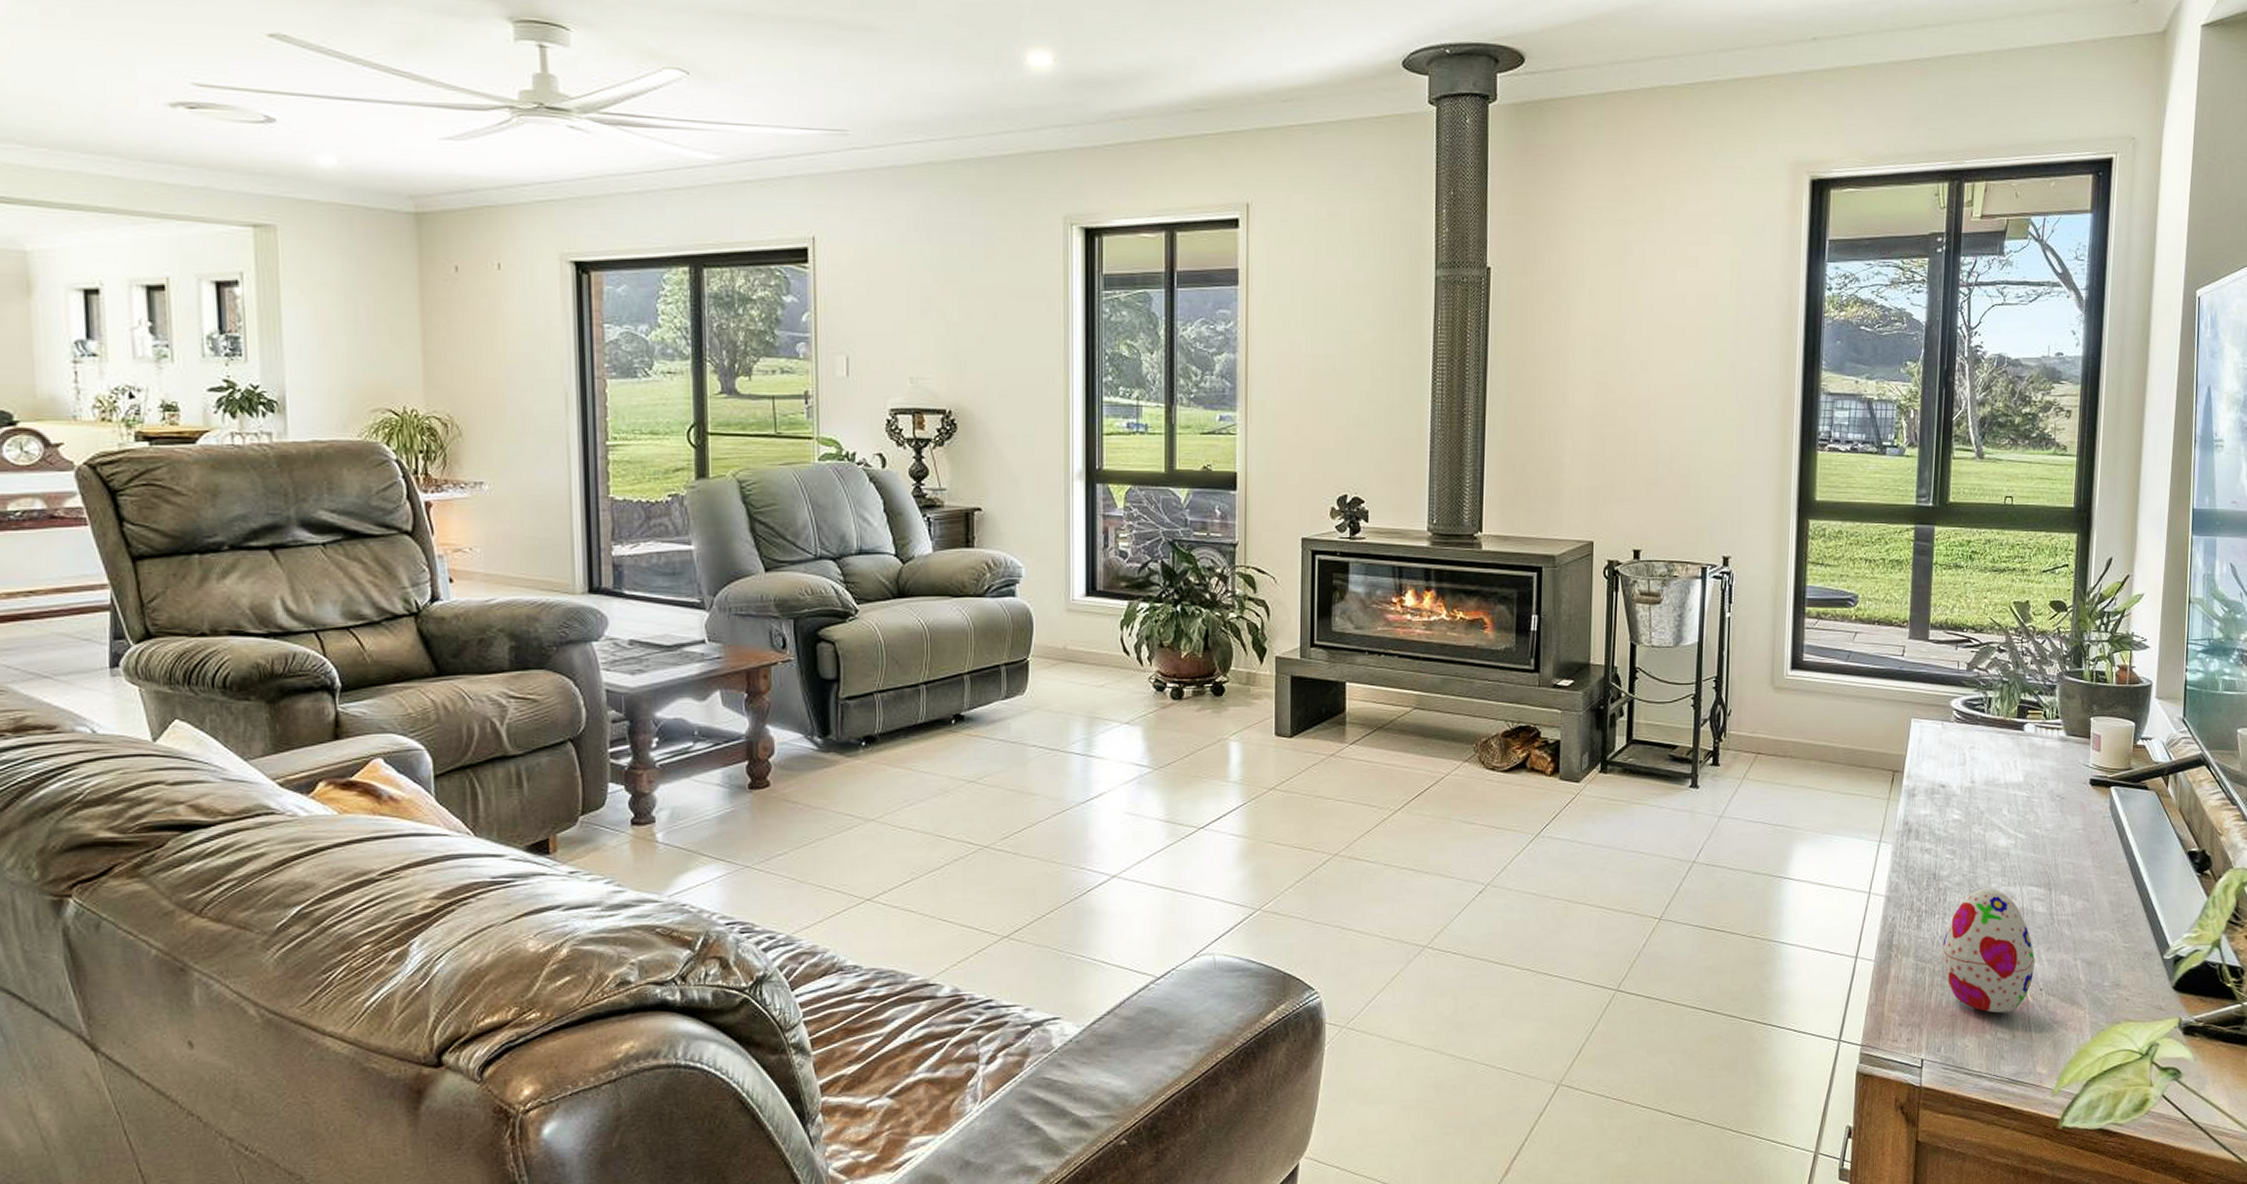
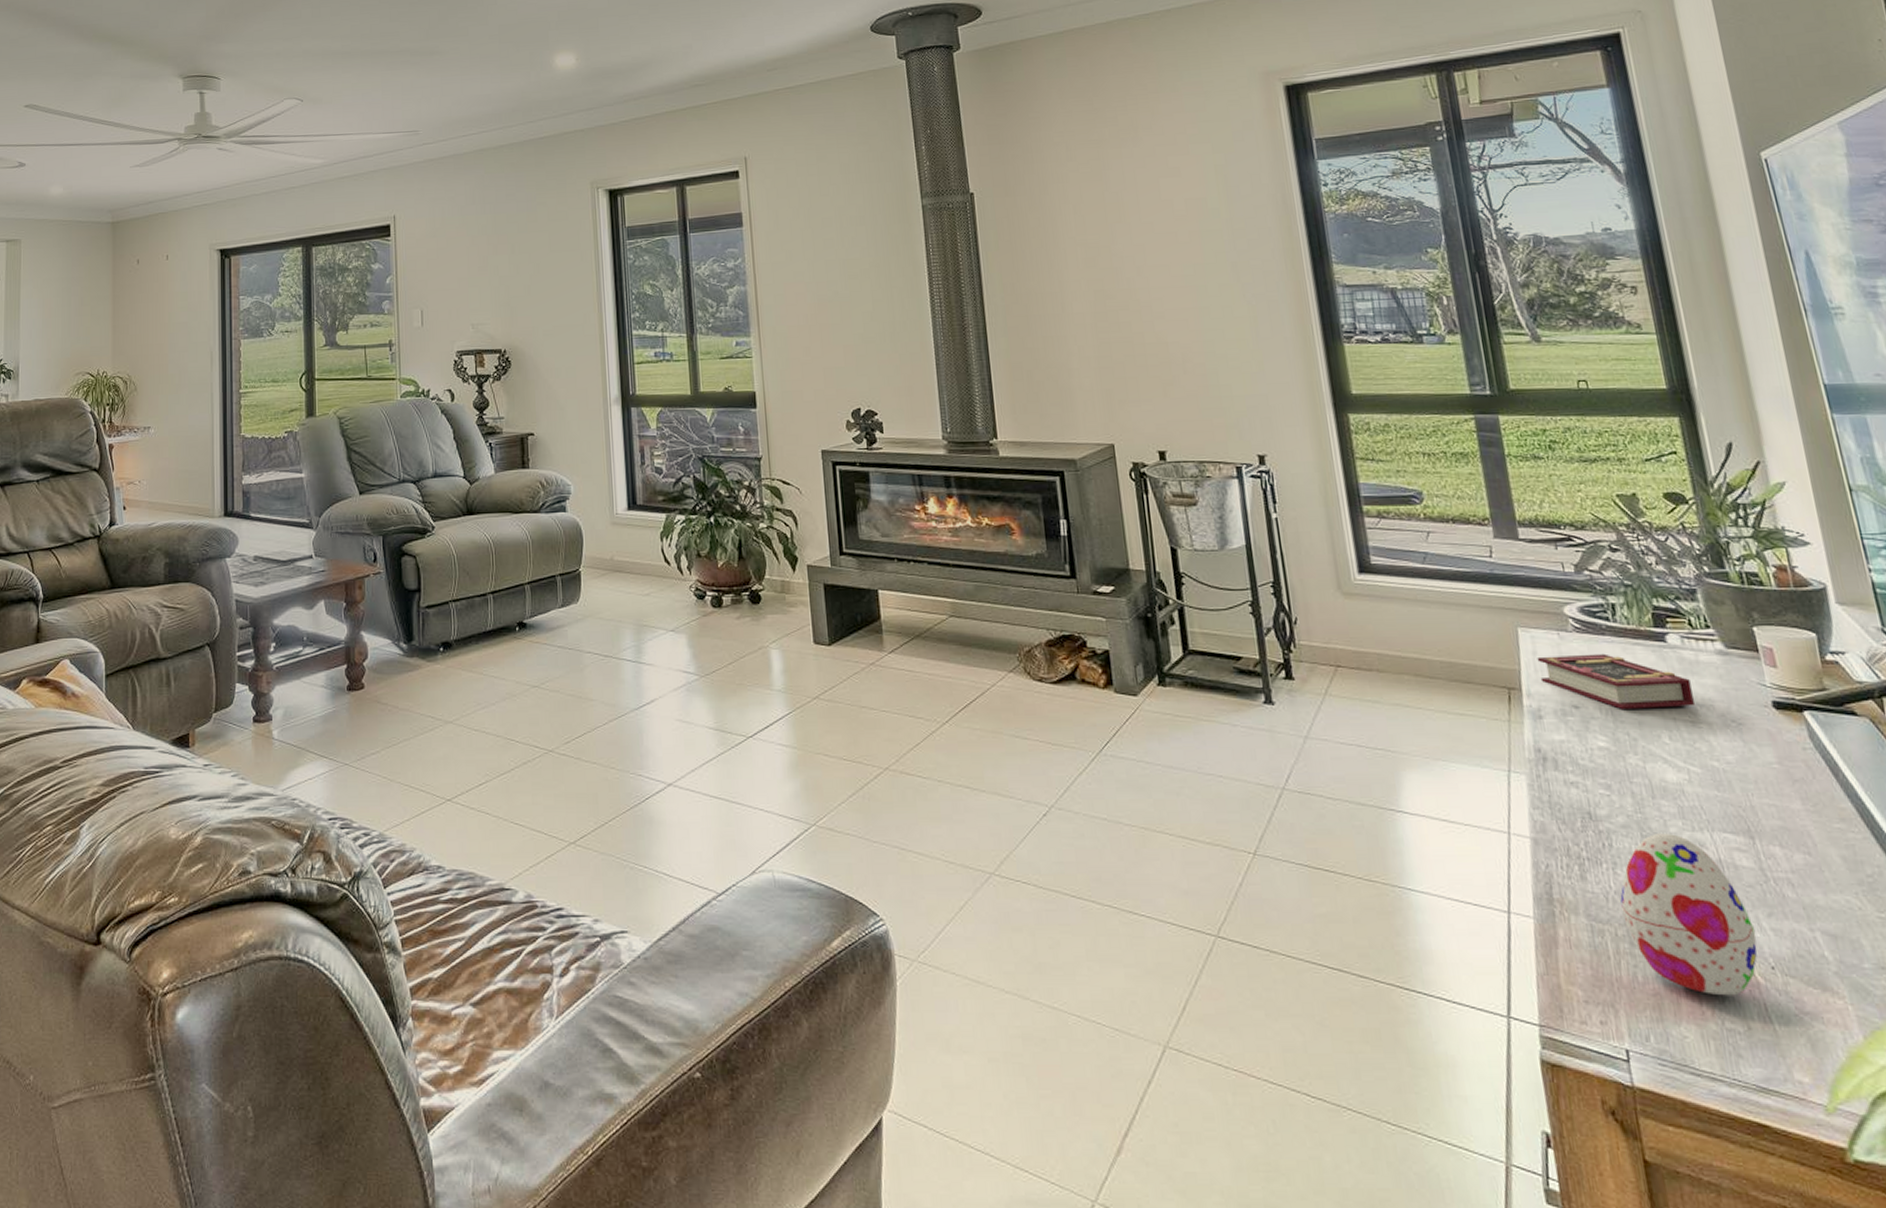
book: none [1920,740,2034,787] -> present [1537,653,1695,709]

